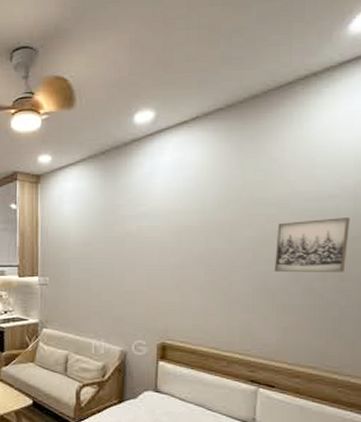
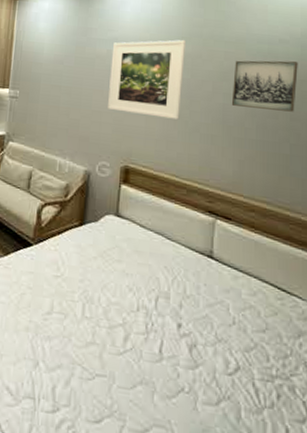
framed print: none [141,207,222,292] -> present [108,39,185,120]

